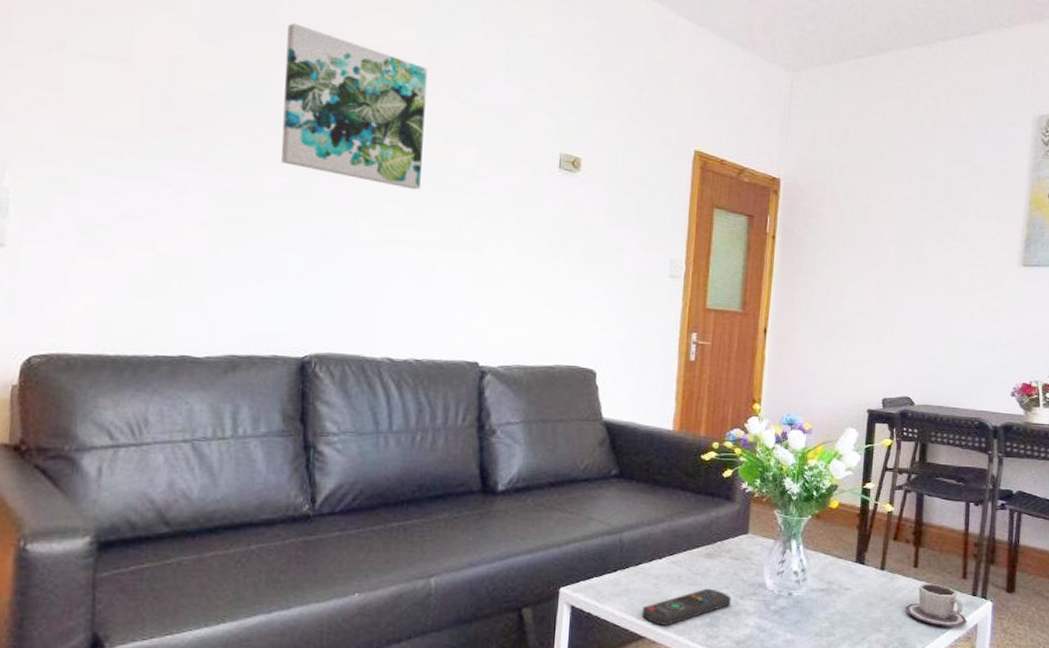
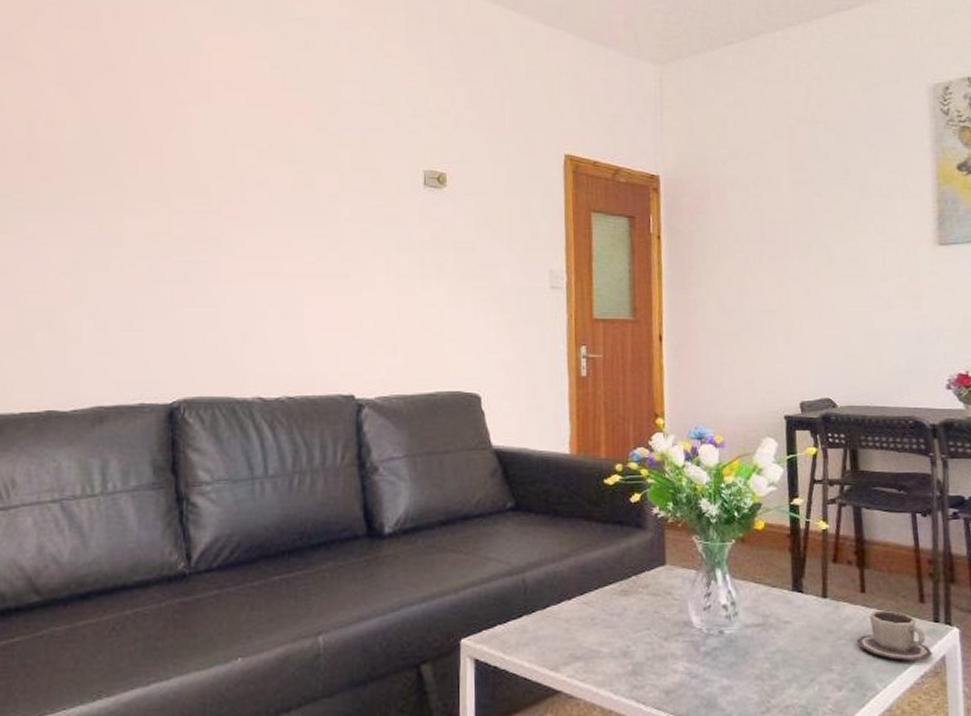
wall art: present [281,23,428,190] -> none [140,67,284,221]
remote control: present [641,588,731,626] -> none [554,630,655,677]

